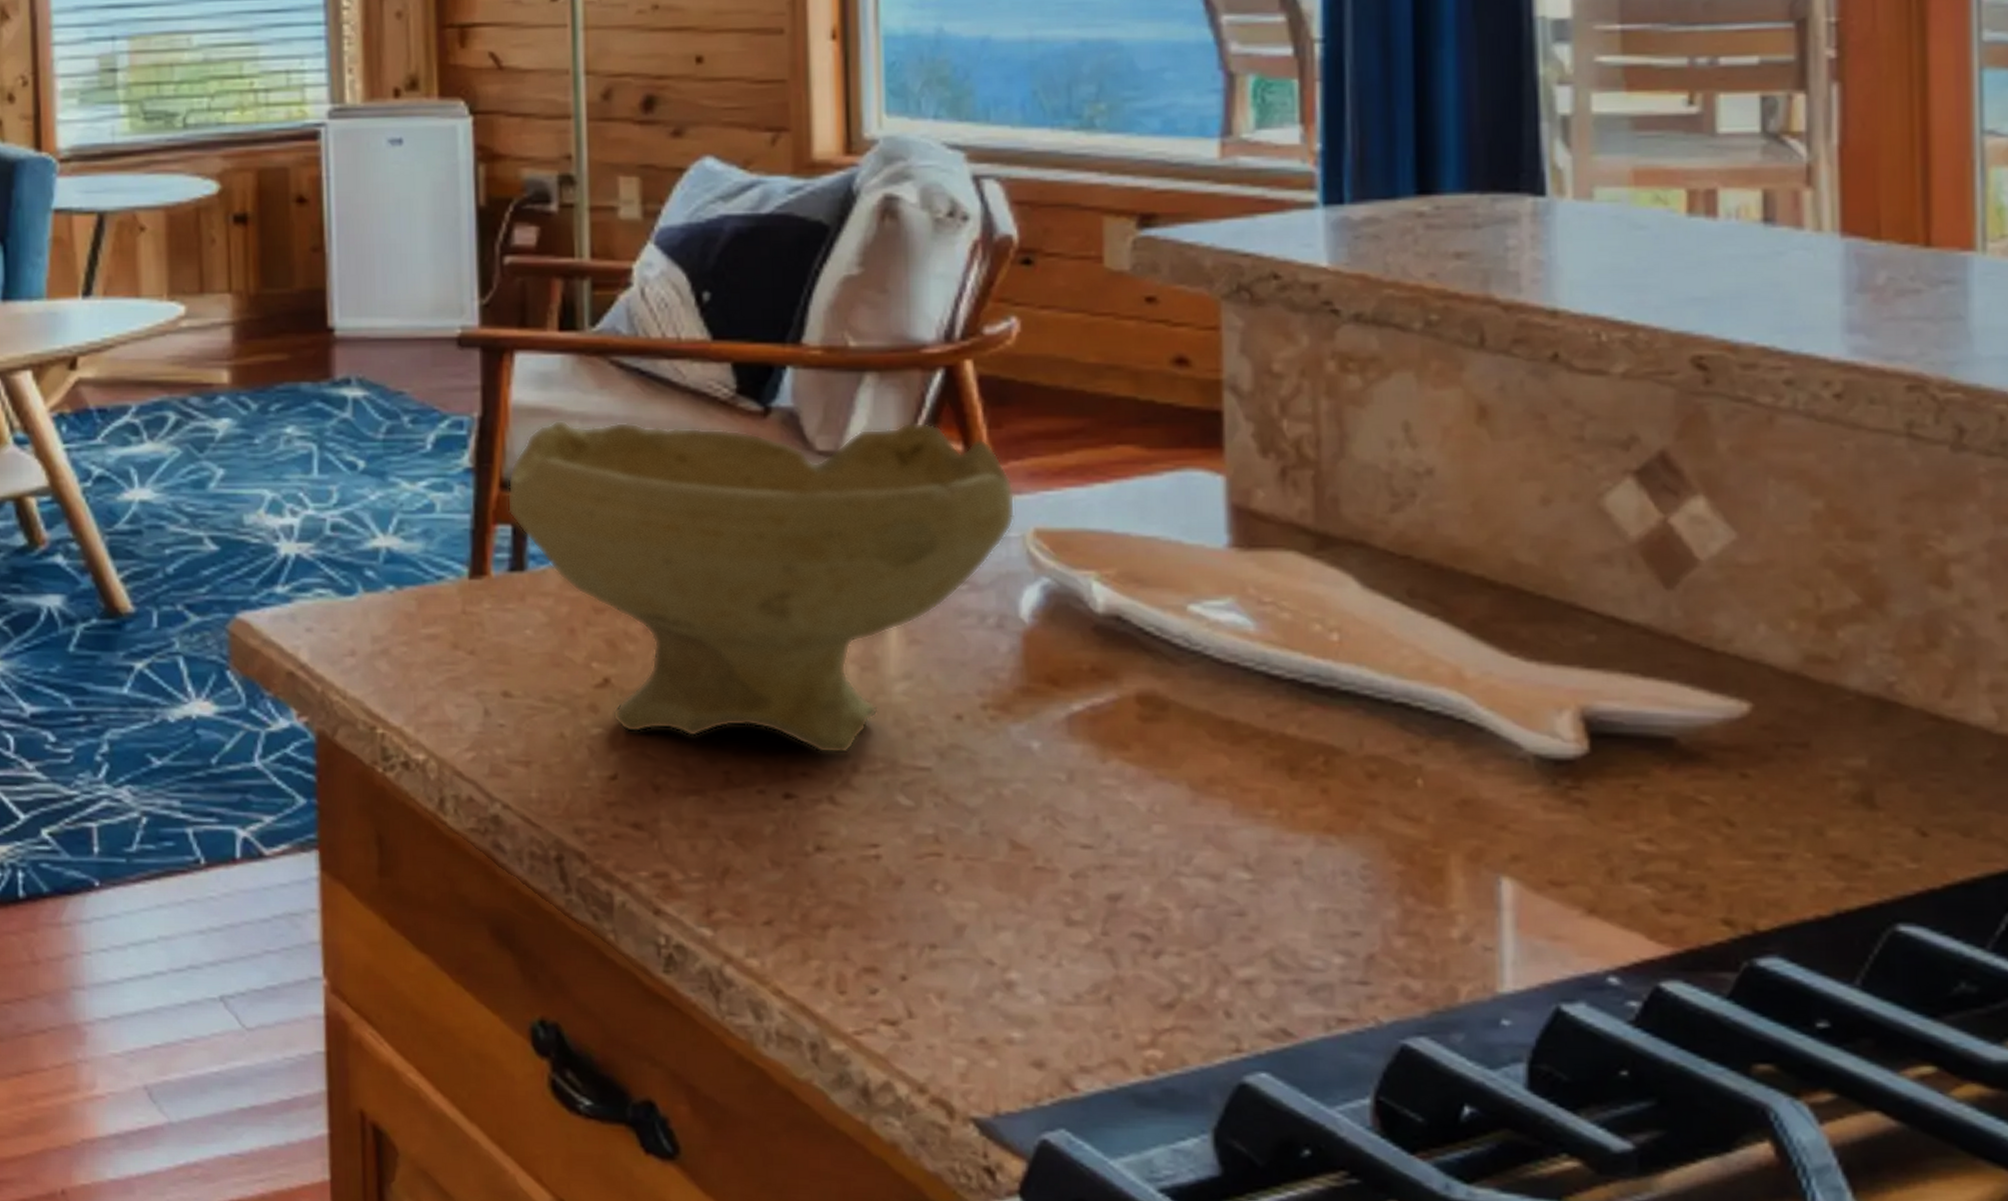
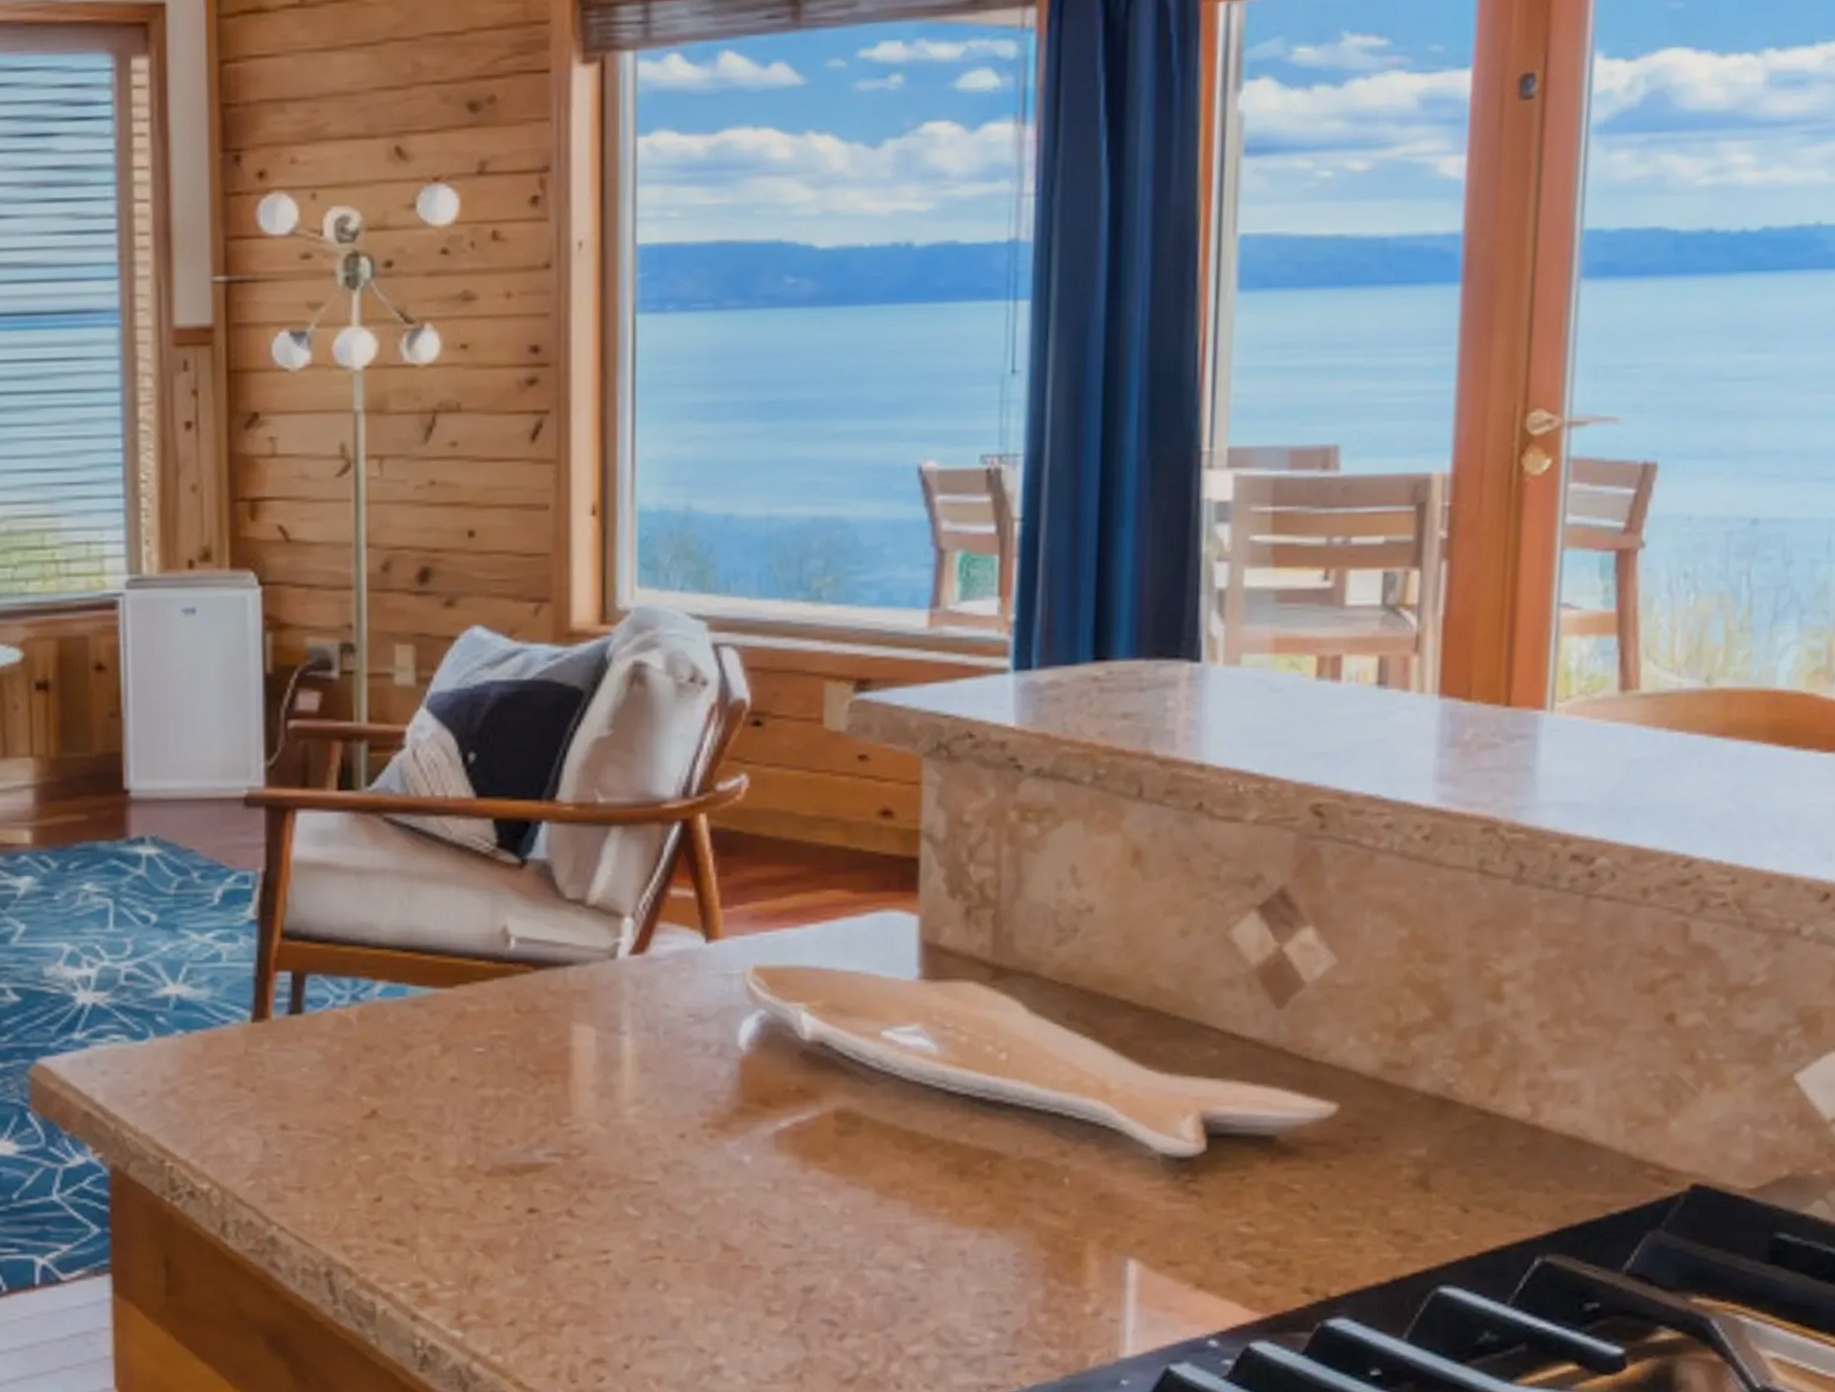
bowl: present [506,420,1016,754] -> none [287,871,739,1172]

